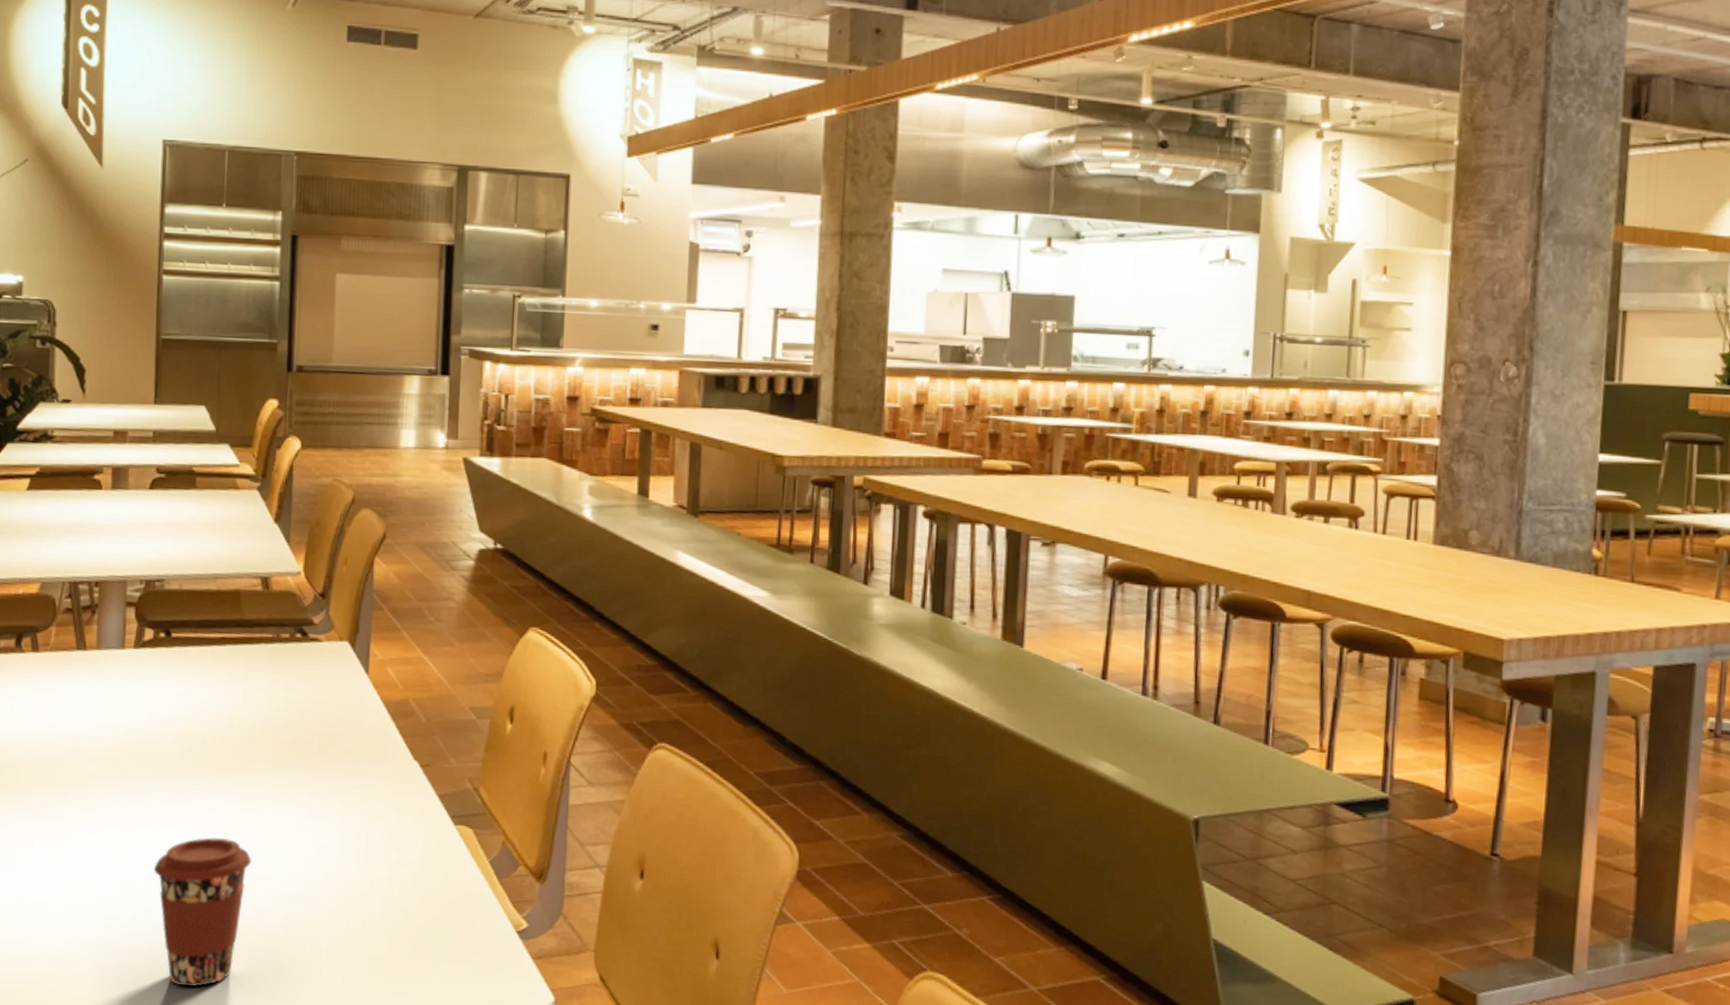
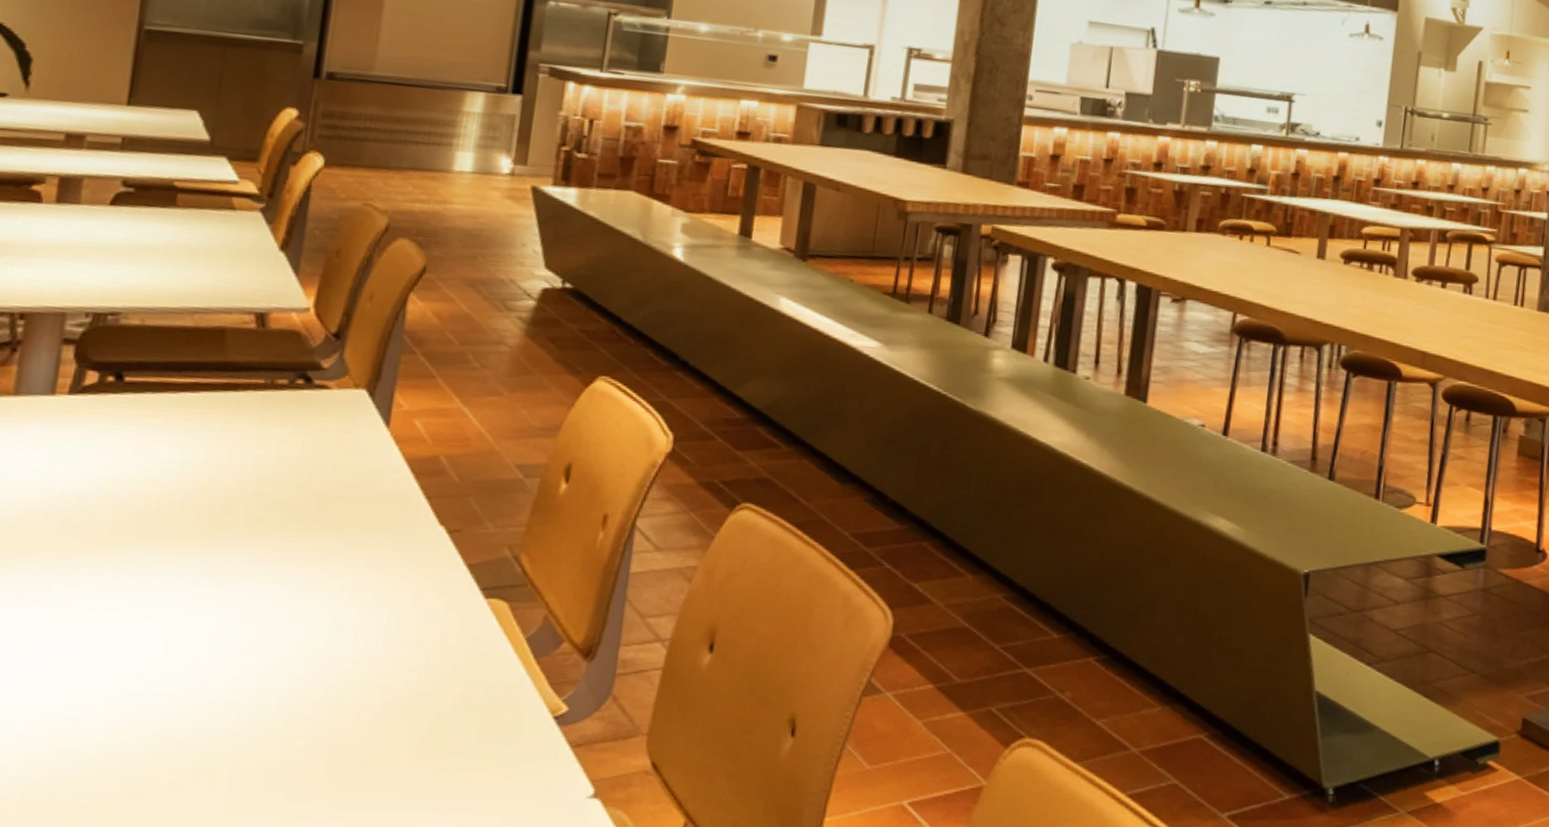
coffee cup: present [153,837,252,987] -> none [69,621,211,804]

